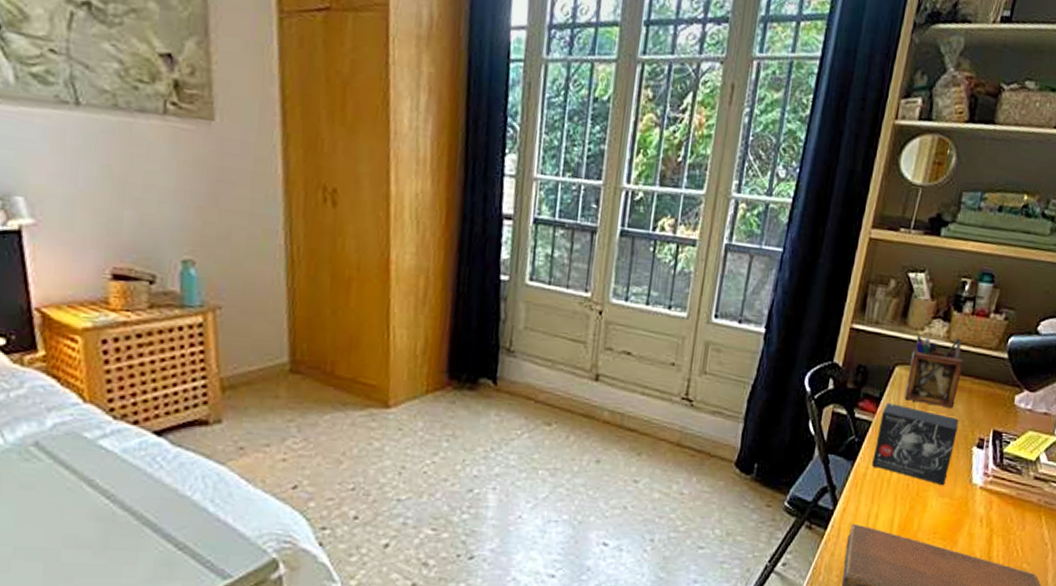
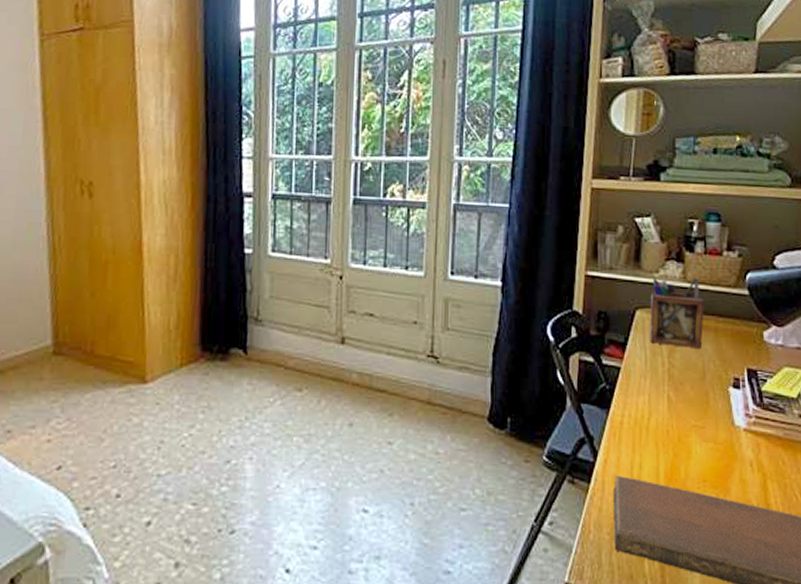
small box: present [872,403,959,485] -> none [627,347,710,429]

